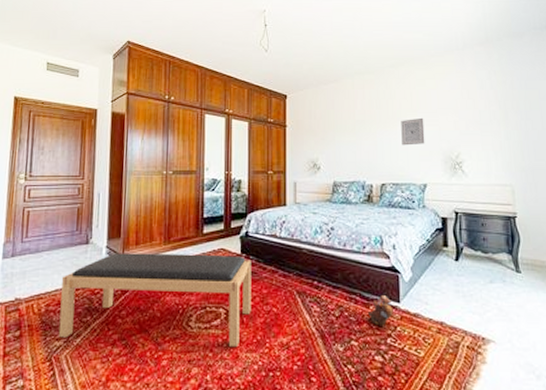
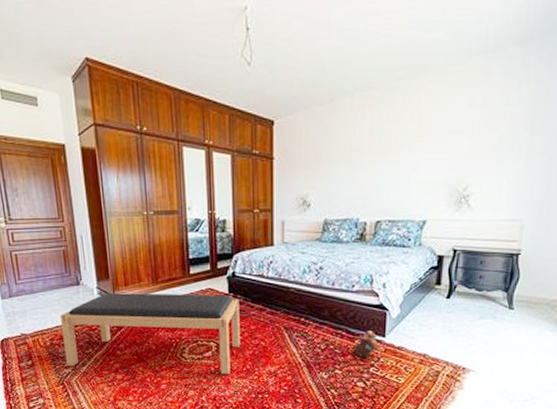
wall art: present [401,117,425,146] -> none [403,144,432,178]

